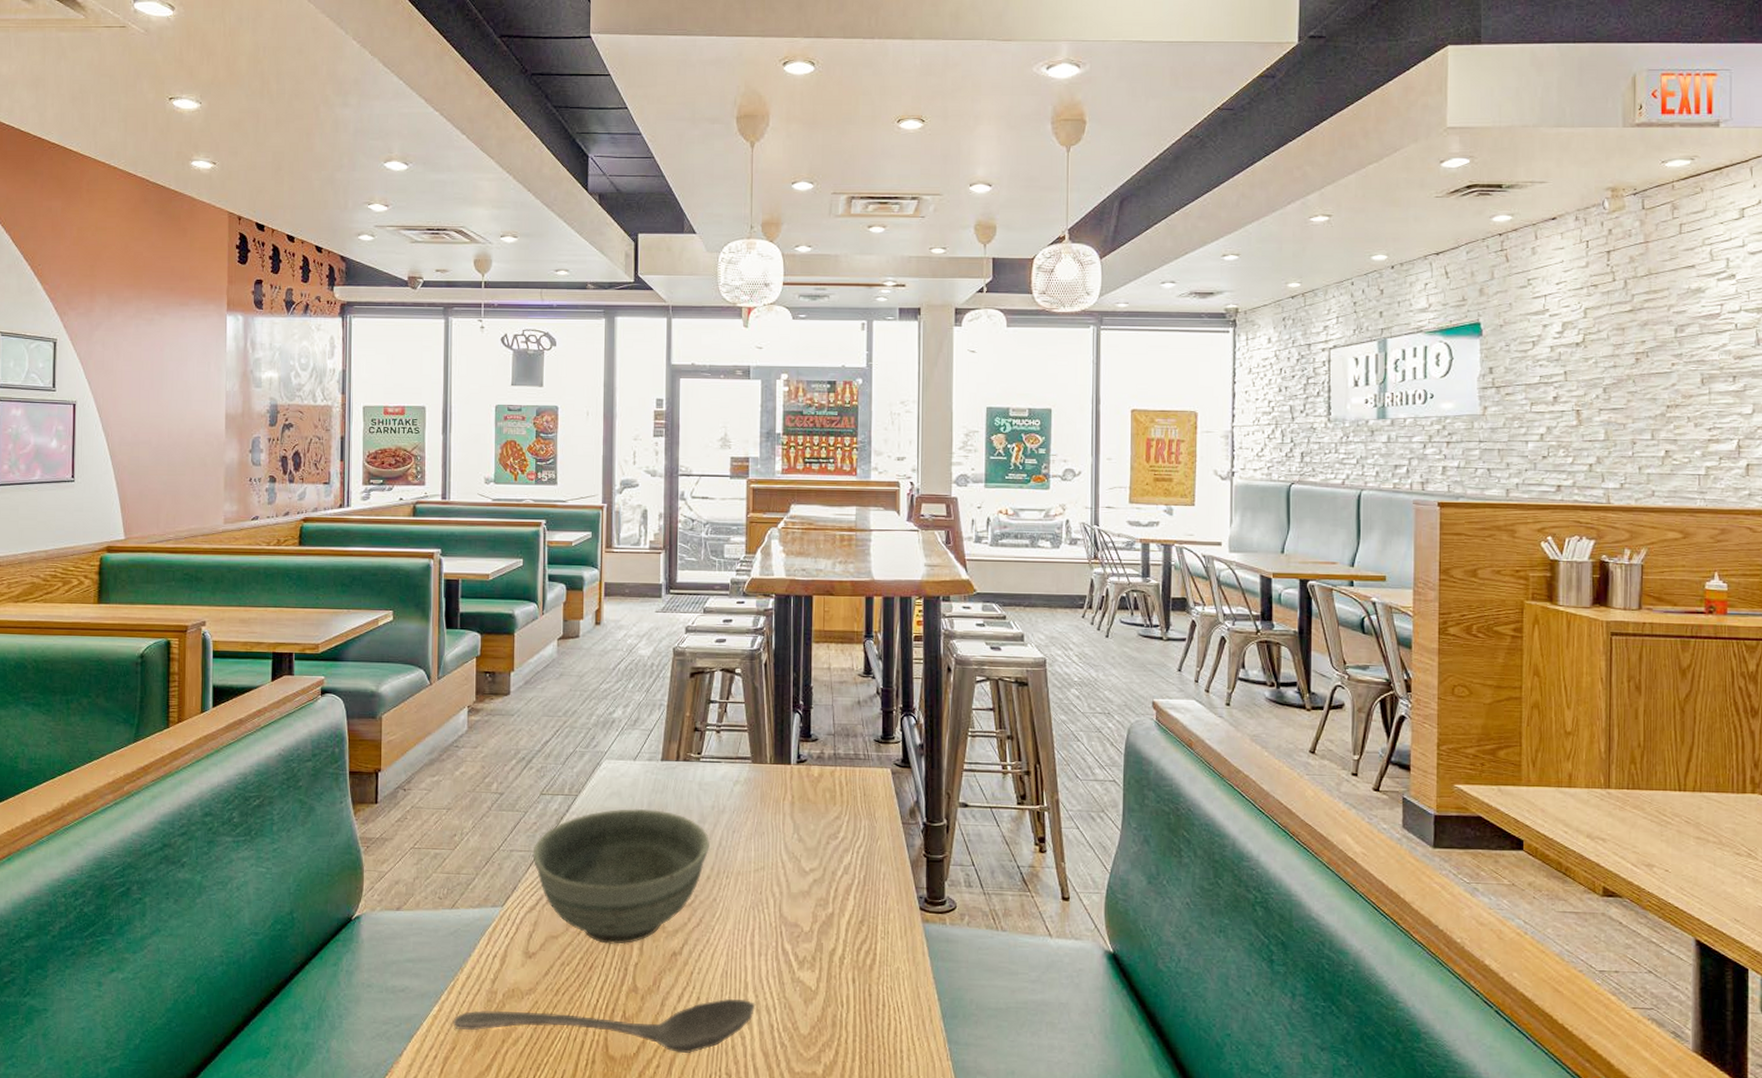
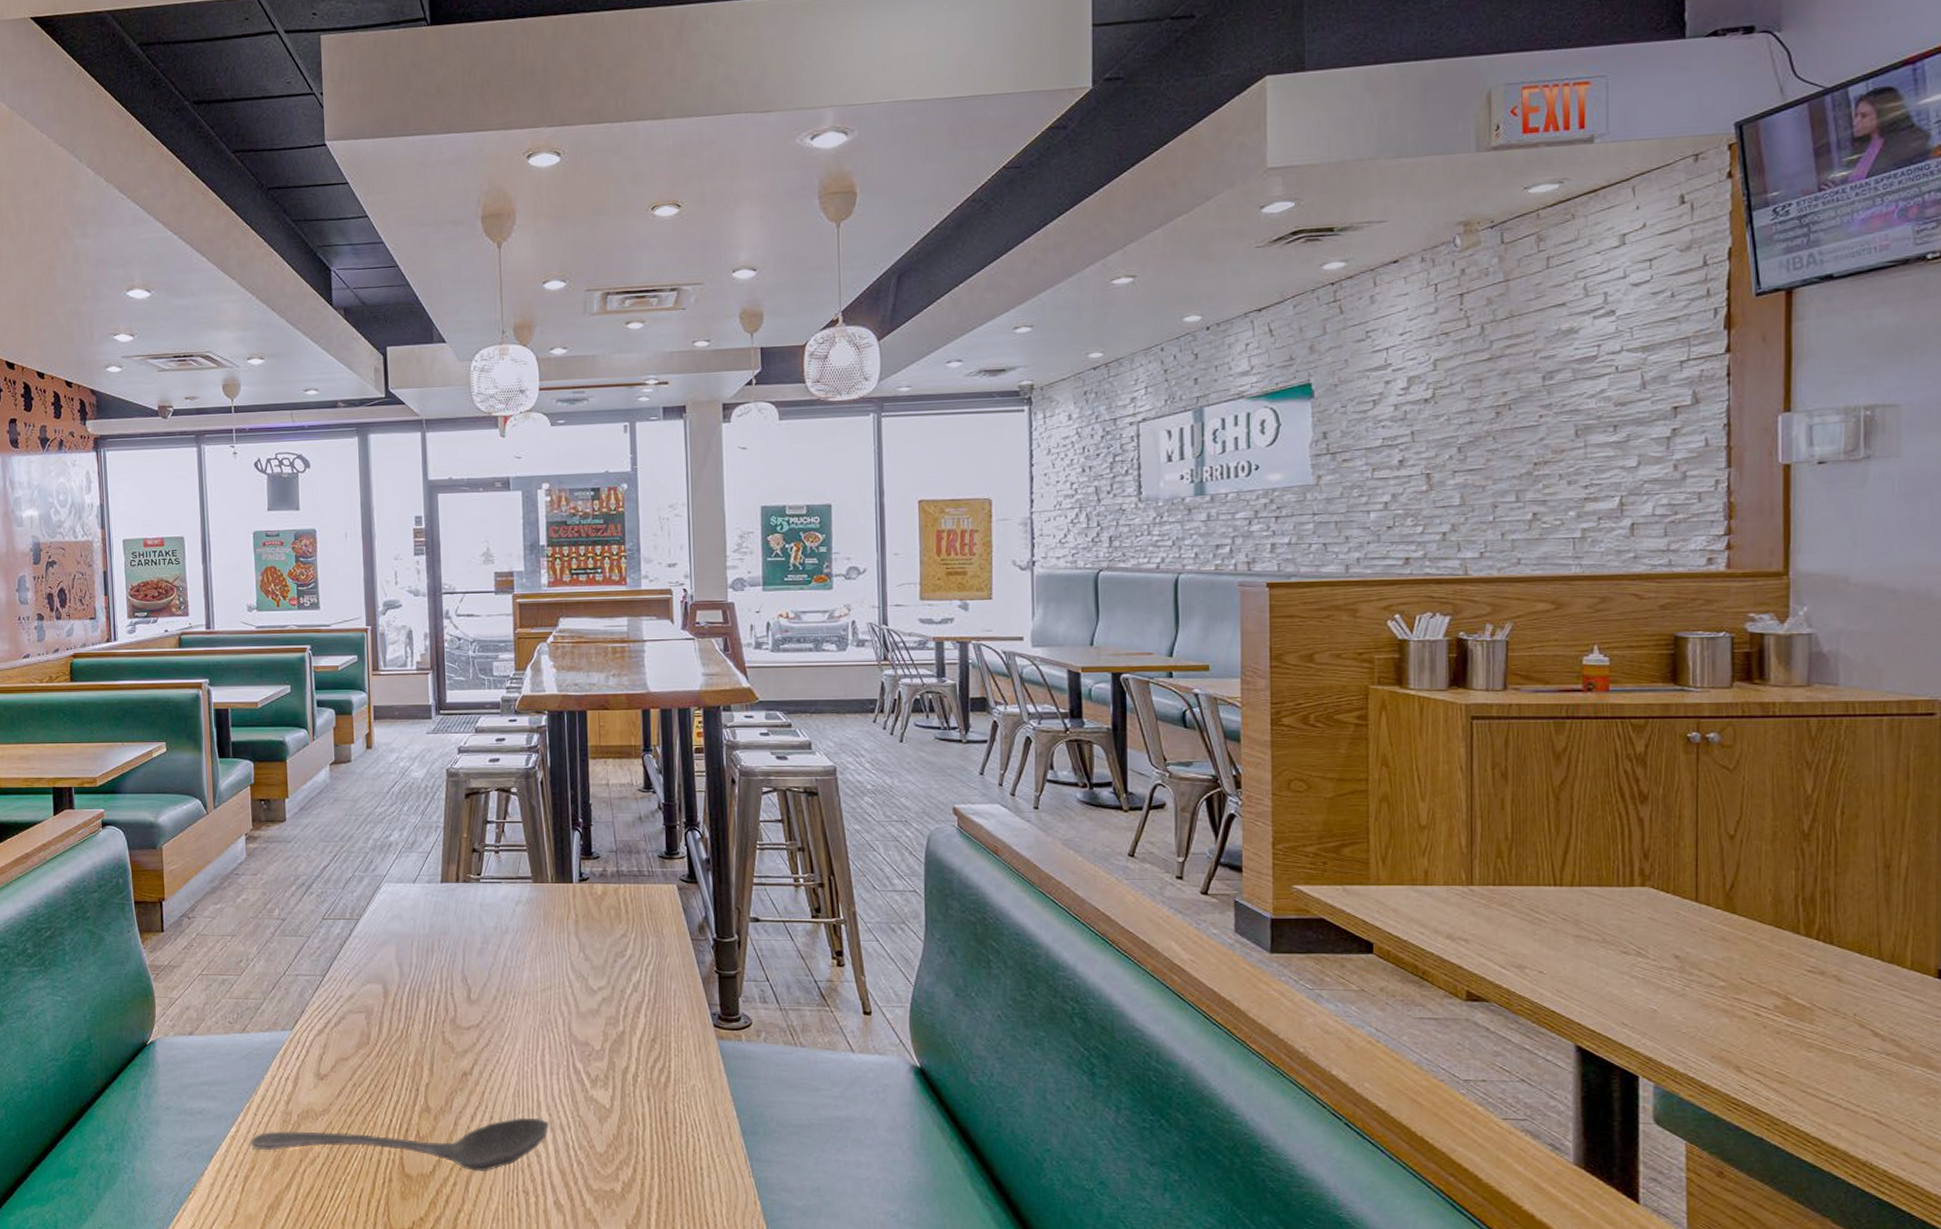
bowl: present [532,808,709,945] -> none [318,930,494,1066]

